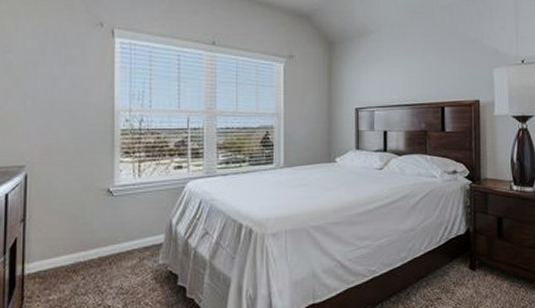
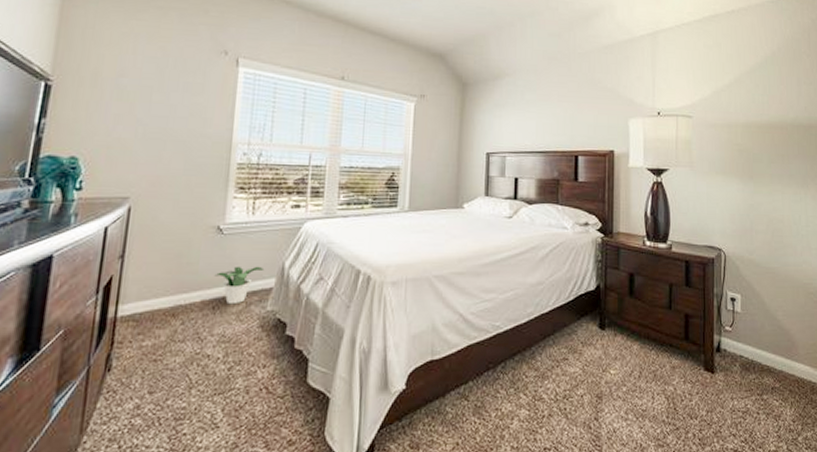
potted plant: none [109,224,154,260] -> present [214,266,265,305]

